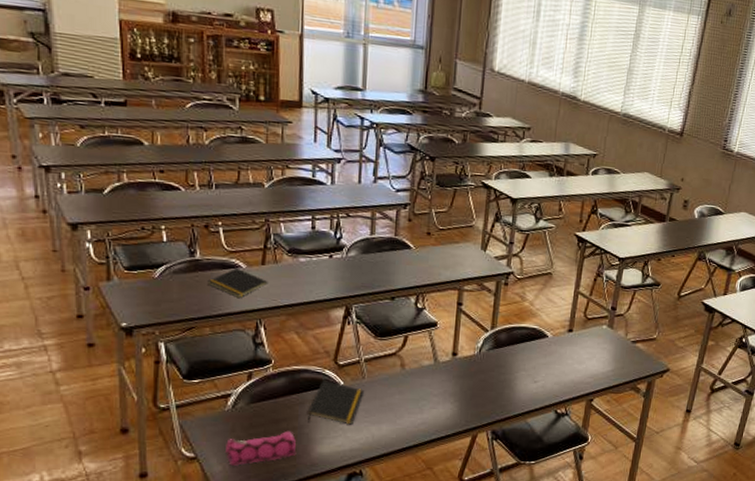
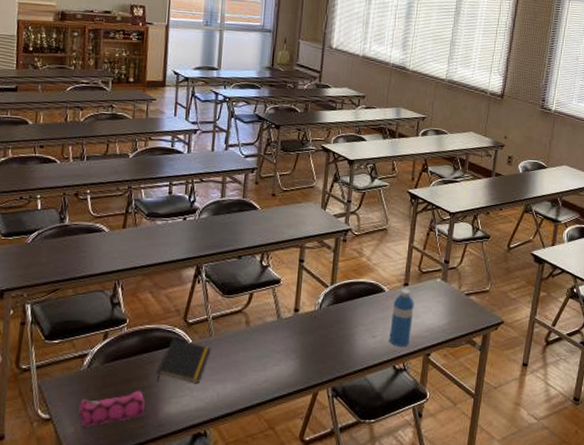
notepad: present [207,267,268,299] -> none [73,231,128,261]
water bottle: none [551,334,579,393] -> present [389,288,414,347]

